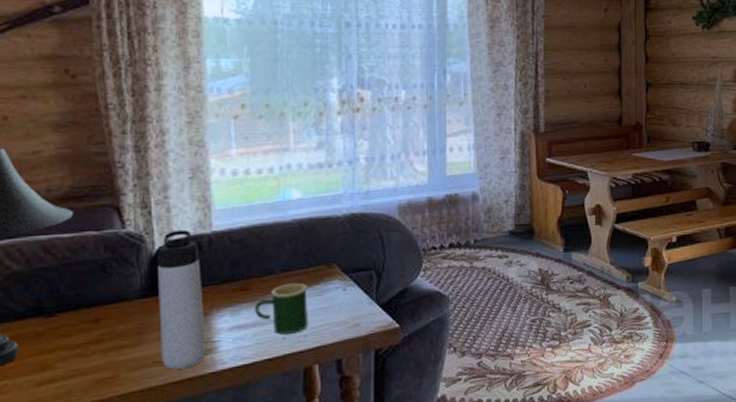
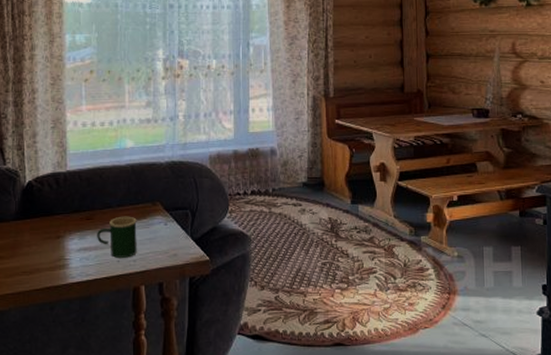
thermos bottle: present [158,229,207,370] -> none [27,168,61,279]

